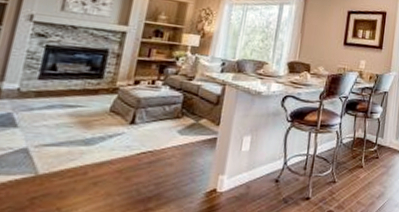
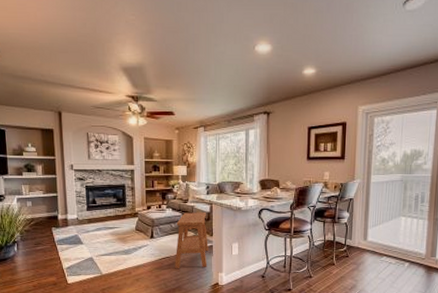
side table: none [157,92,215,169] -> present [175,212,208,269]

